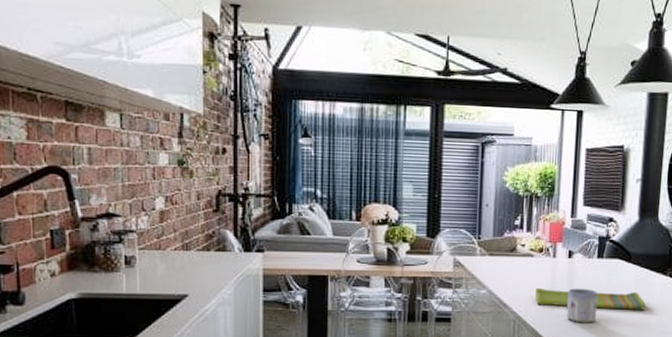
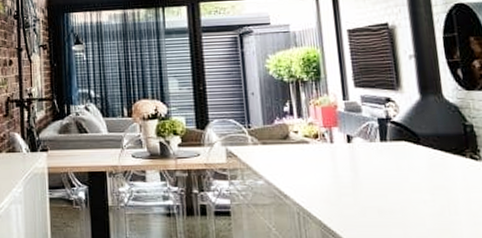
dish towel: present [535,287,646,310] -> none [317,176,448,198]
mug: present [566,288,598,323] -> none [352,175,391,214]

